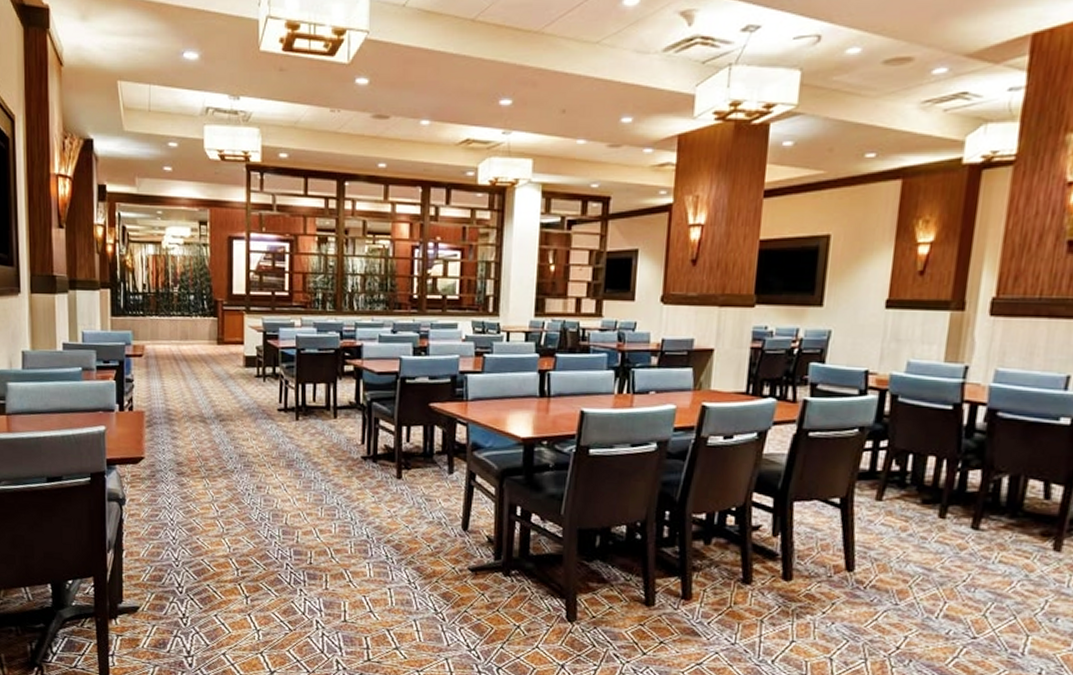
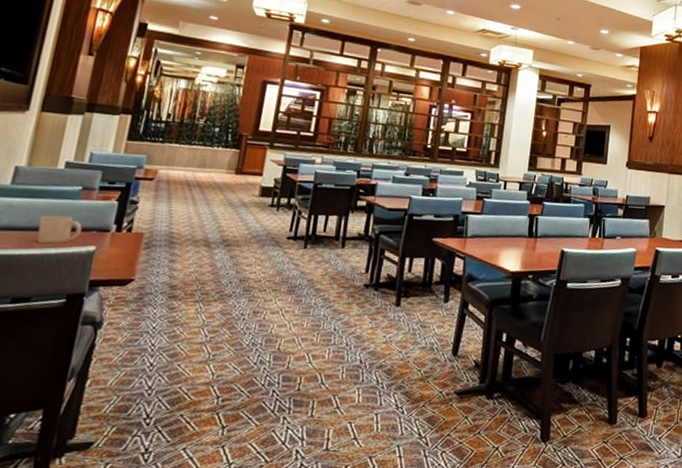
mug: none [52,397,90,426] -> present [37,215,82,245]

